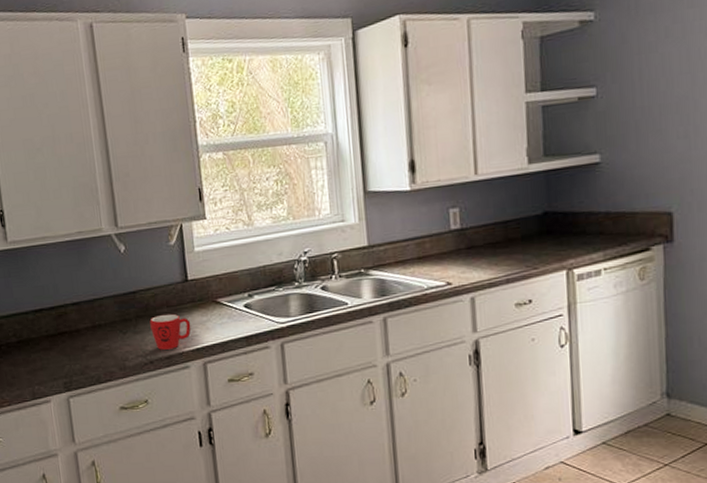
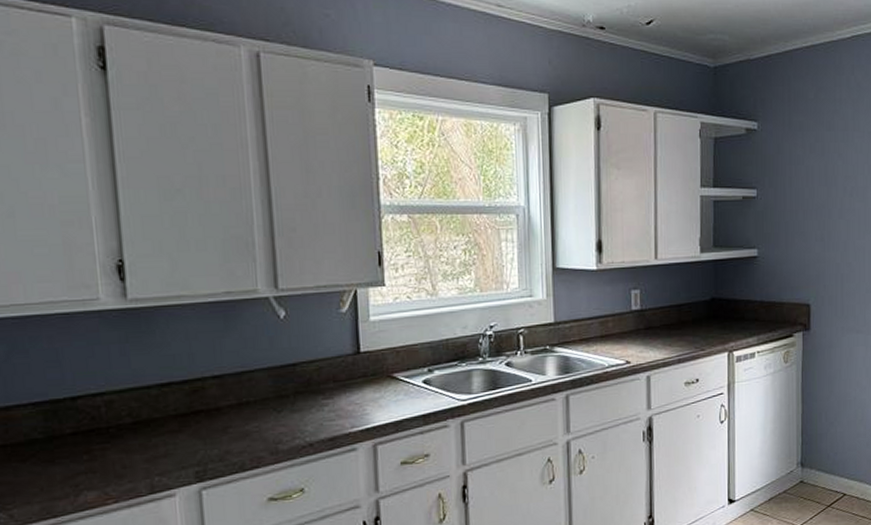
mug: present [150,314,191,350] -> none [311,389,361,431]

